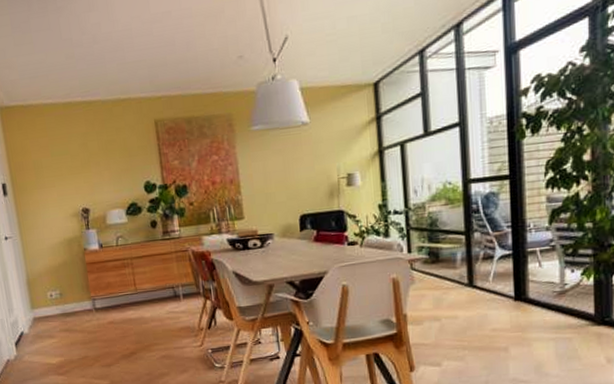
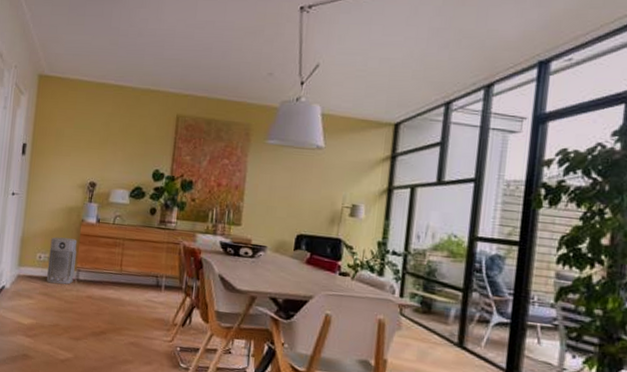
air purifier: none [57,269,91,319] -> present [46,237,77,285]

